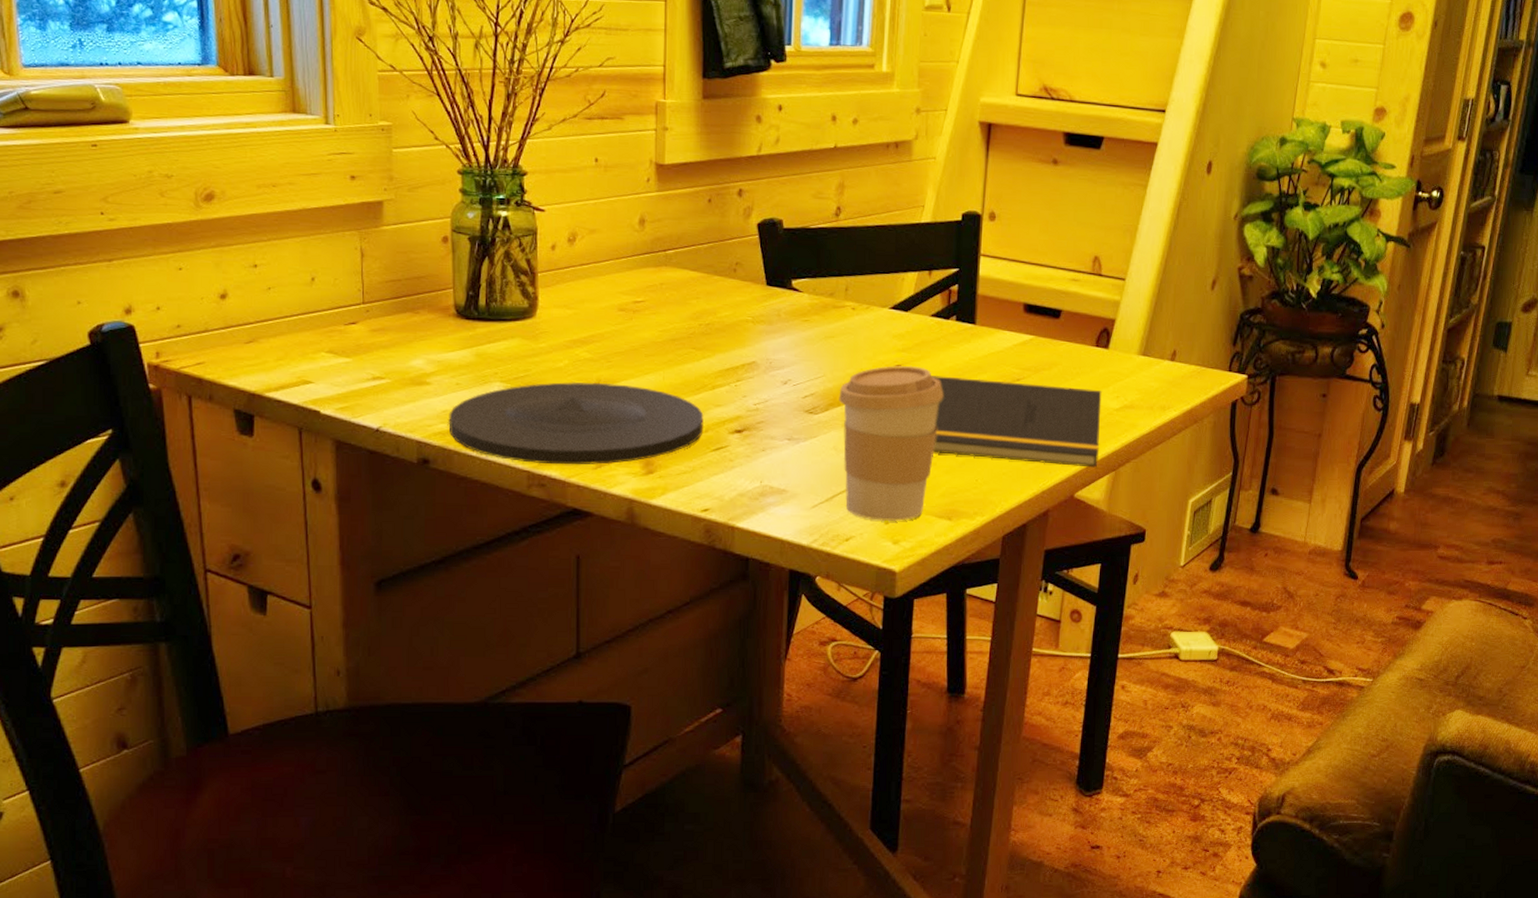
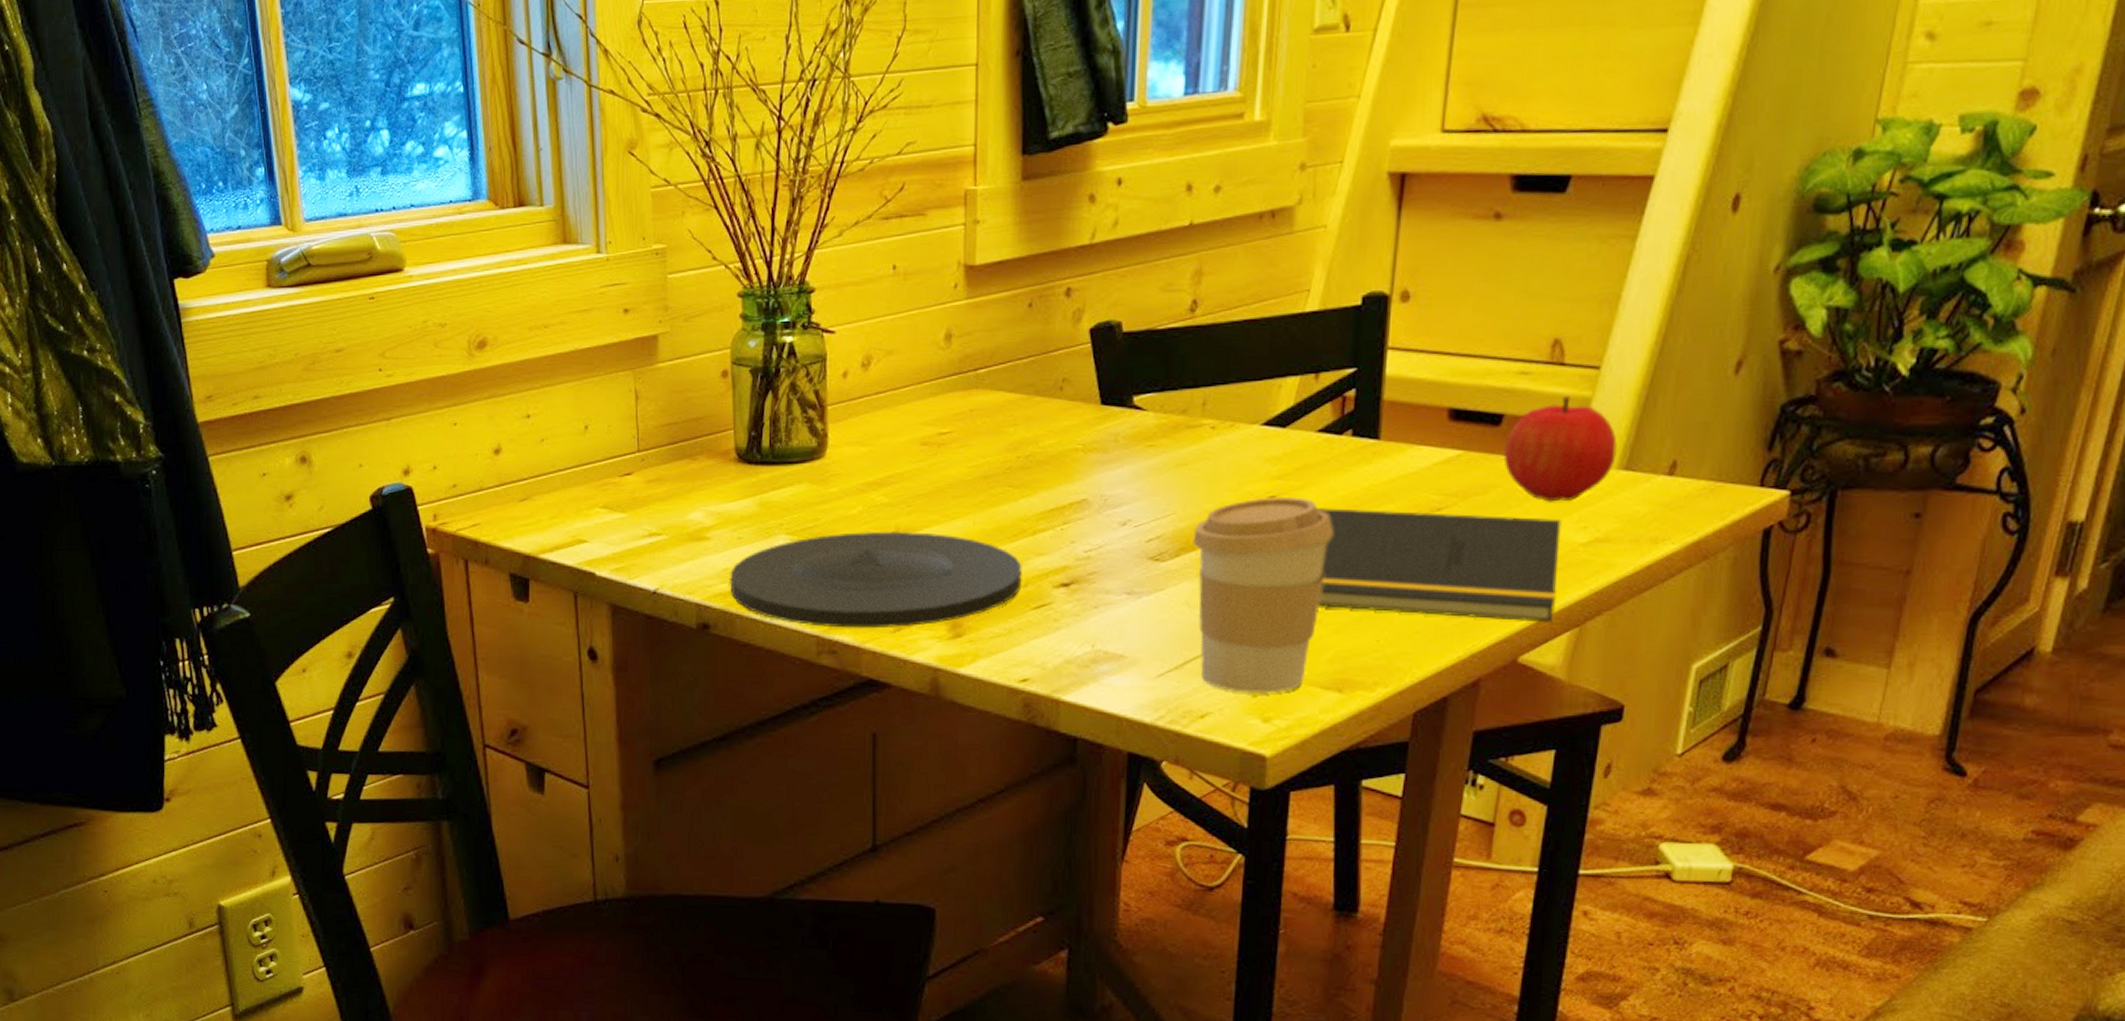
fruit: none [1062,299,1137,377] -> present [1503,396,1617,502]

